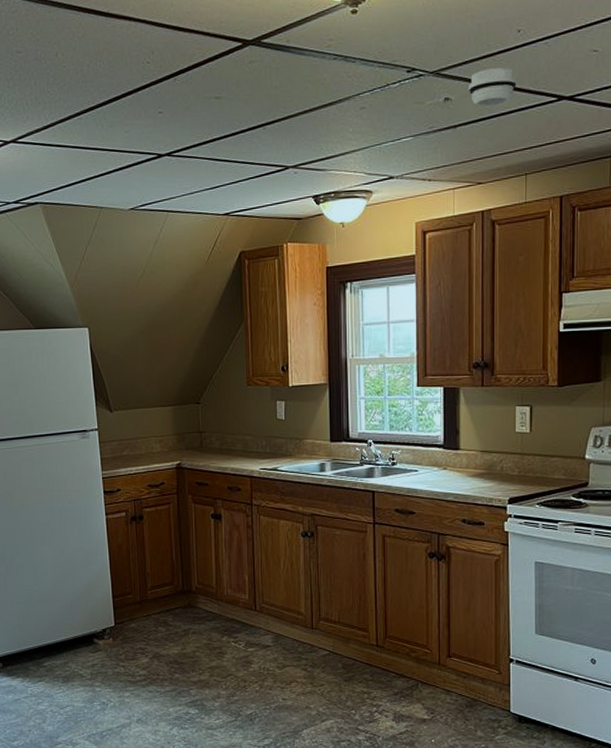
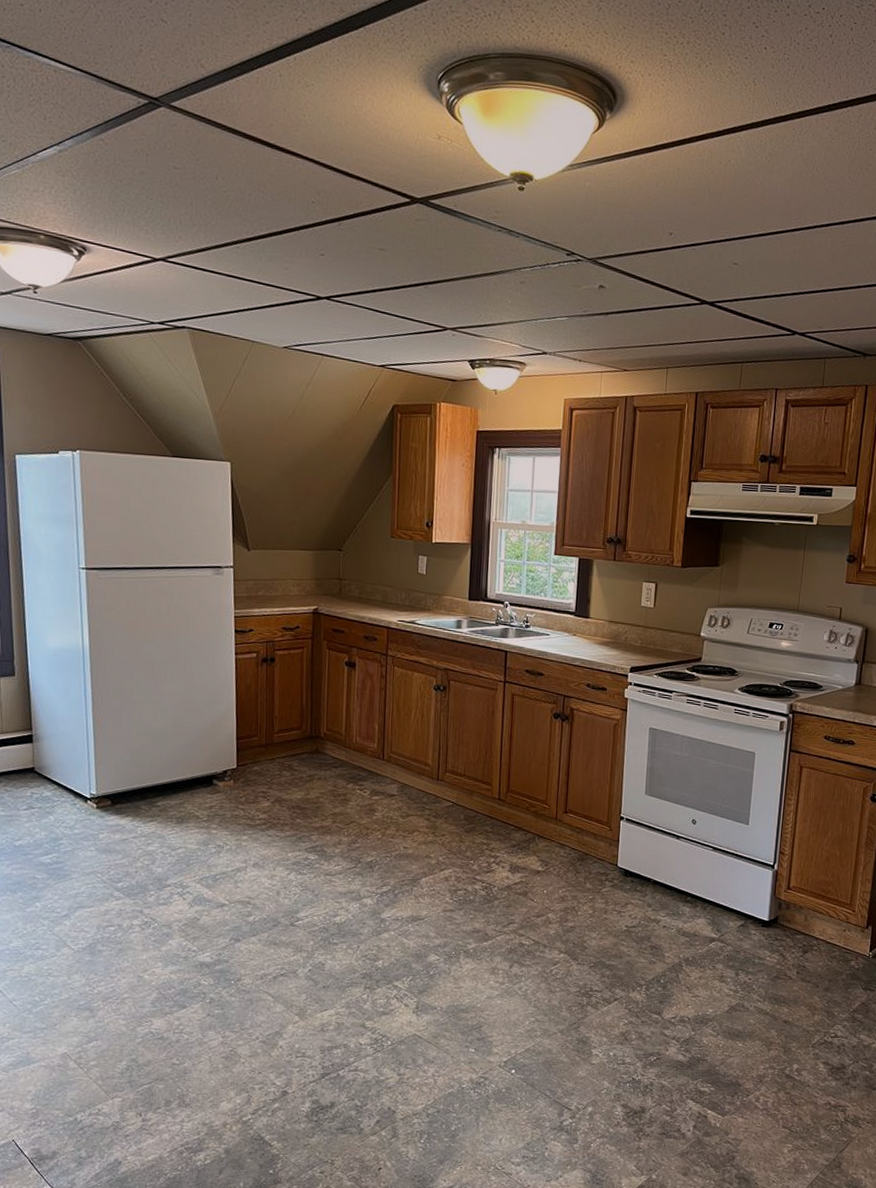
smoke detector: present [468,67,517,107] -> none [621,264,666,300]

